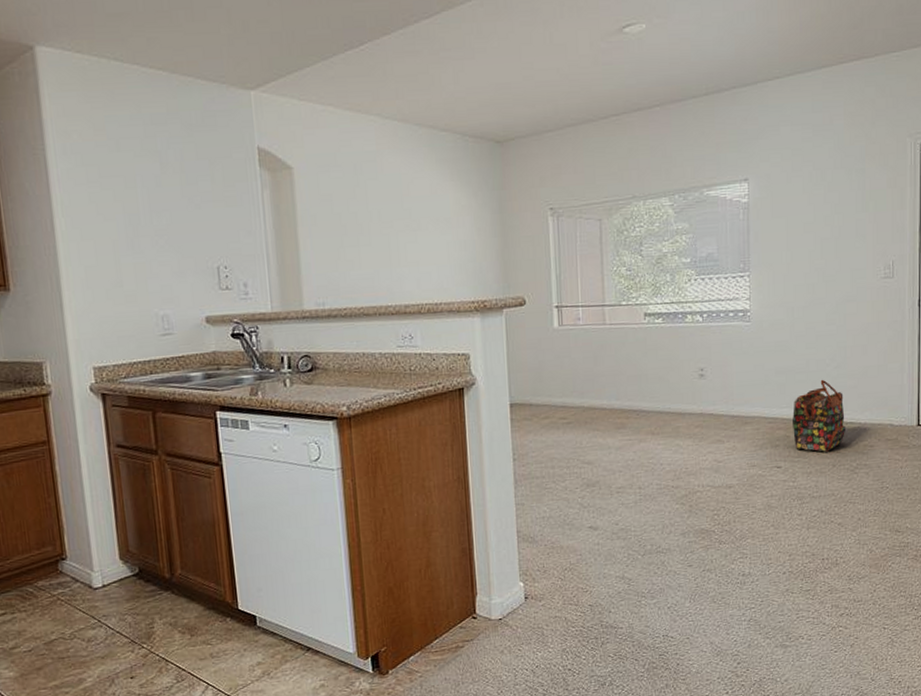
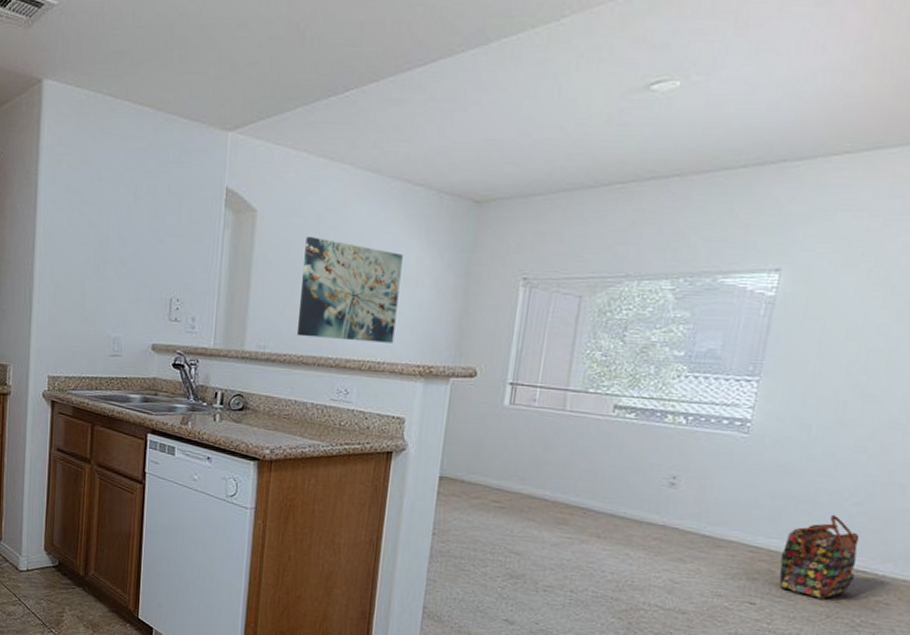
wall art: none [347,189,446,289] -> present [296,237,403,343]

